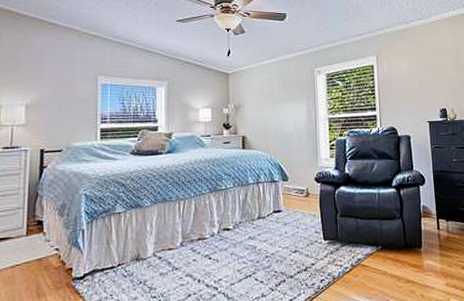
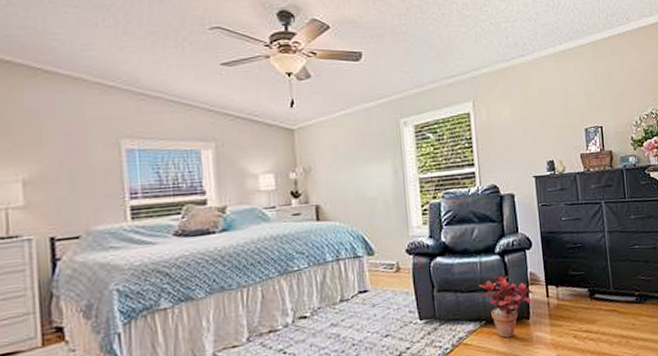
potted plant: none [376,207,424,263] -> present [478,275,532,338]

